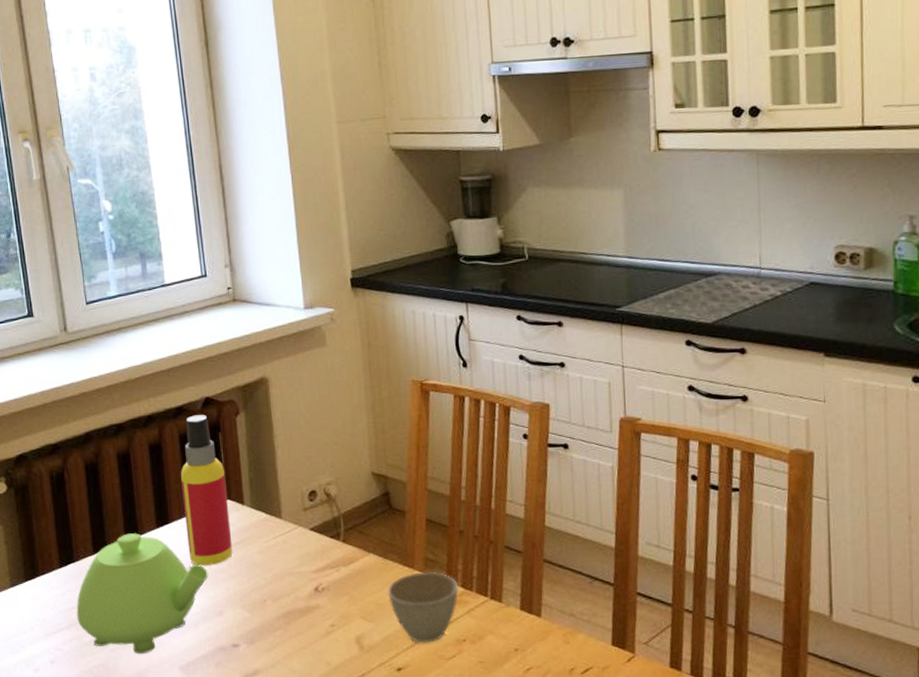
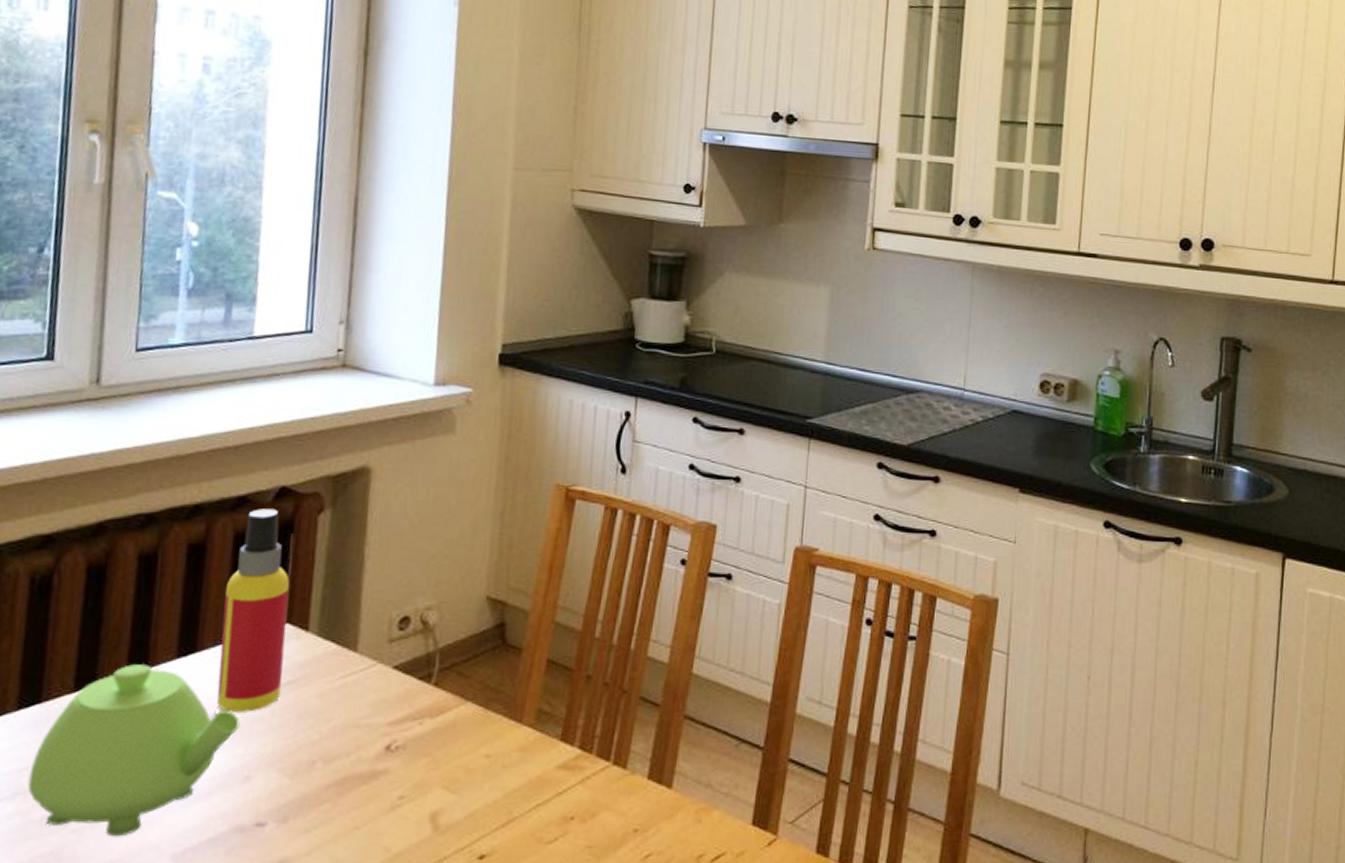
cup: present [387,572,459,643] -> none [482,728,575,822]

